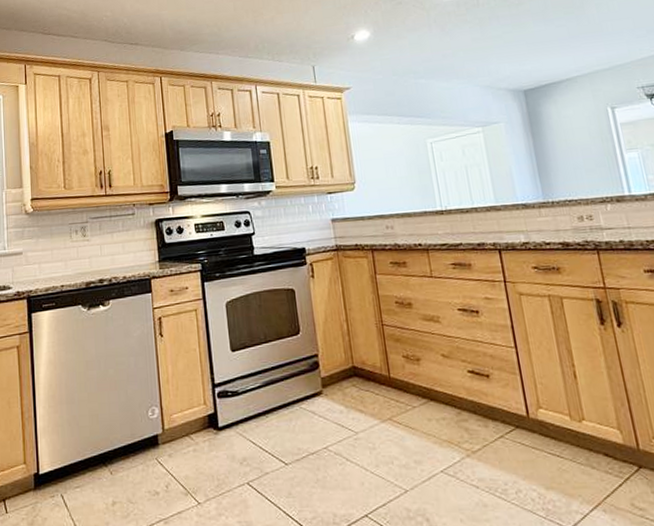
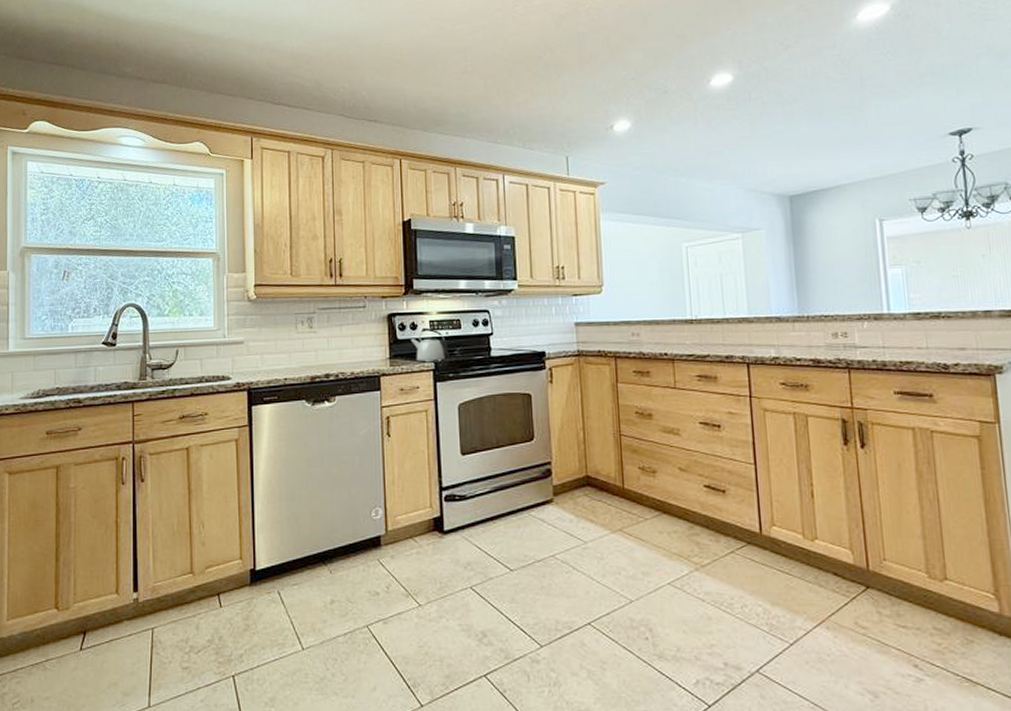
kettle: none [177,230,215,264] -> present [410,327,449,363]

